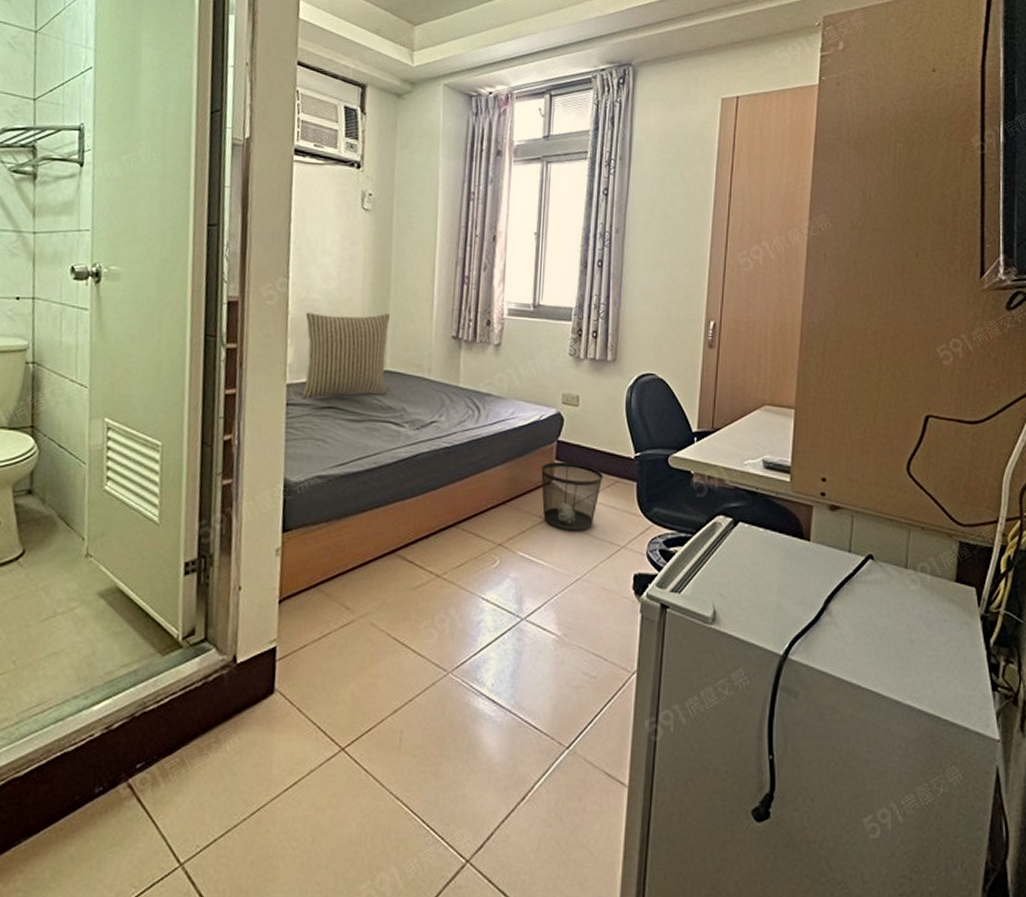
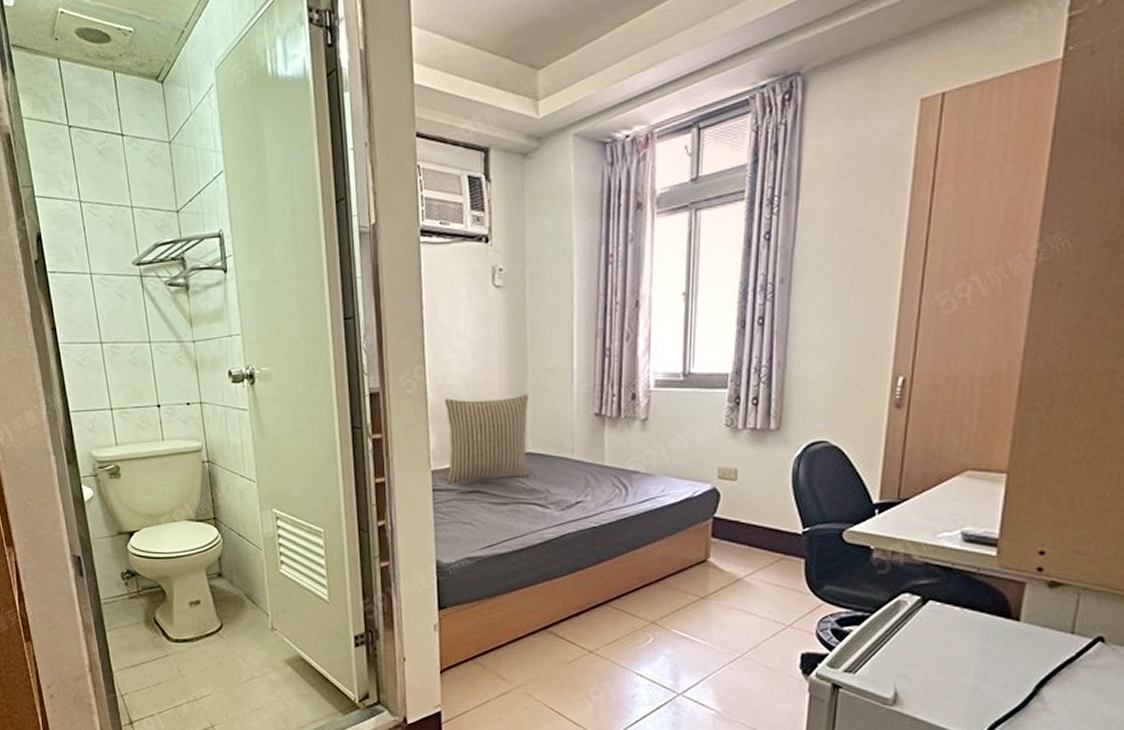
waste bin: present [541,461,604,532] -> none [695,539,767,610]

